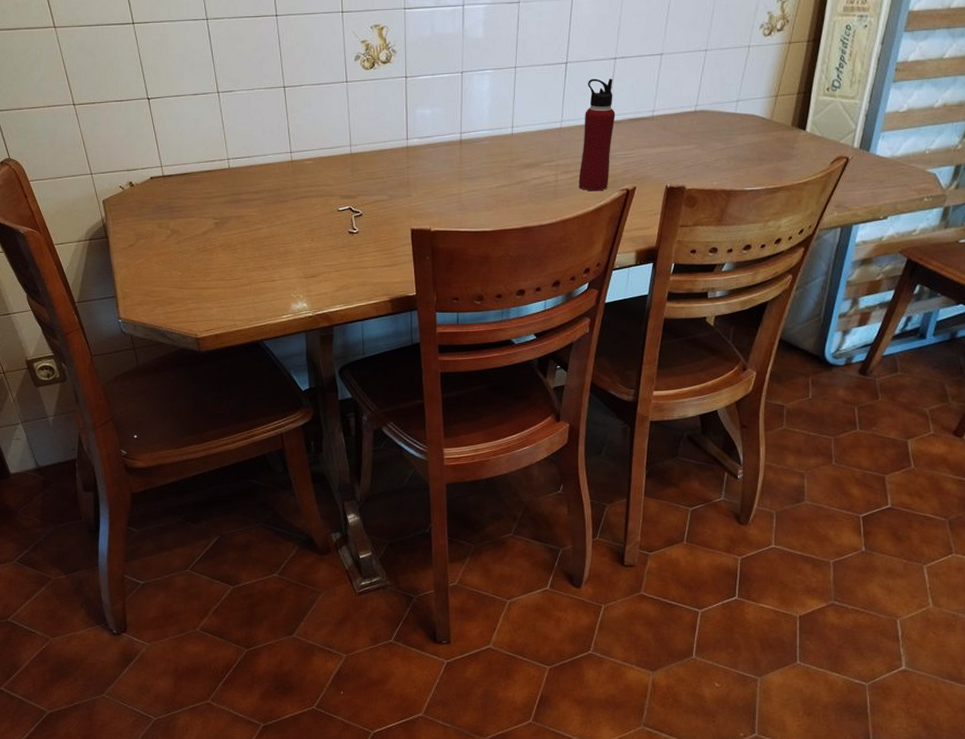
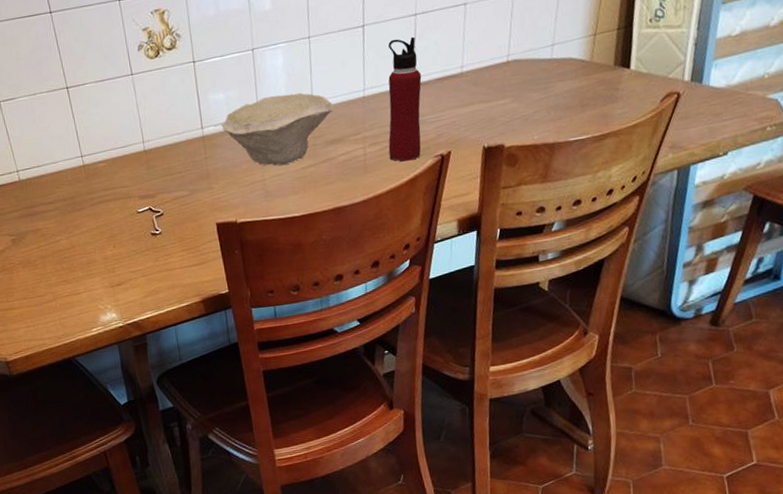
bowl: none [425,117,532,182] -> present [221,92,334,166]

